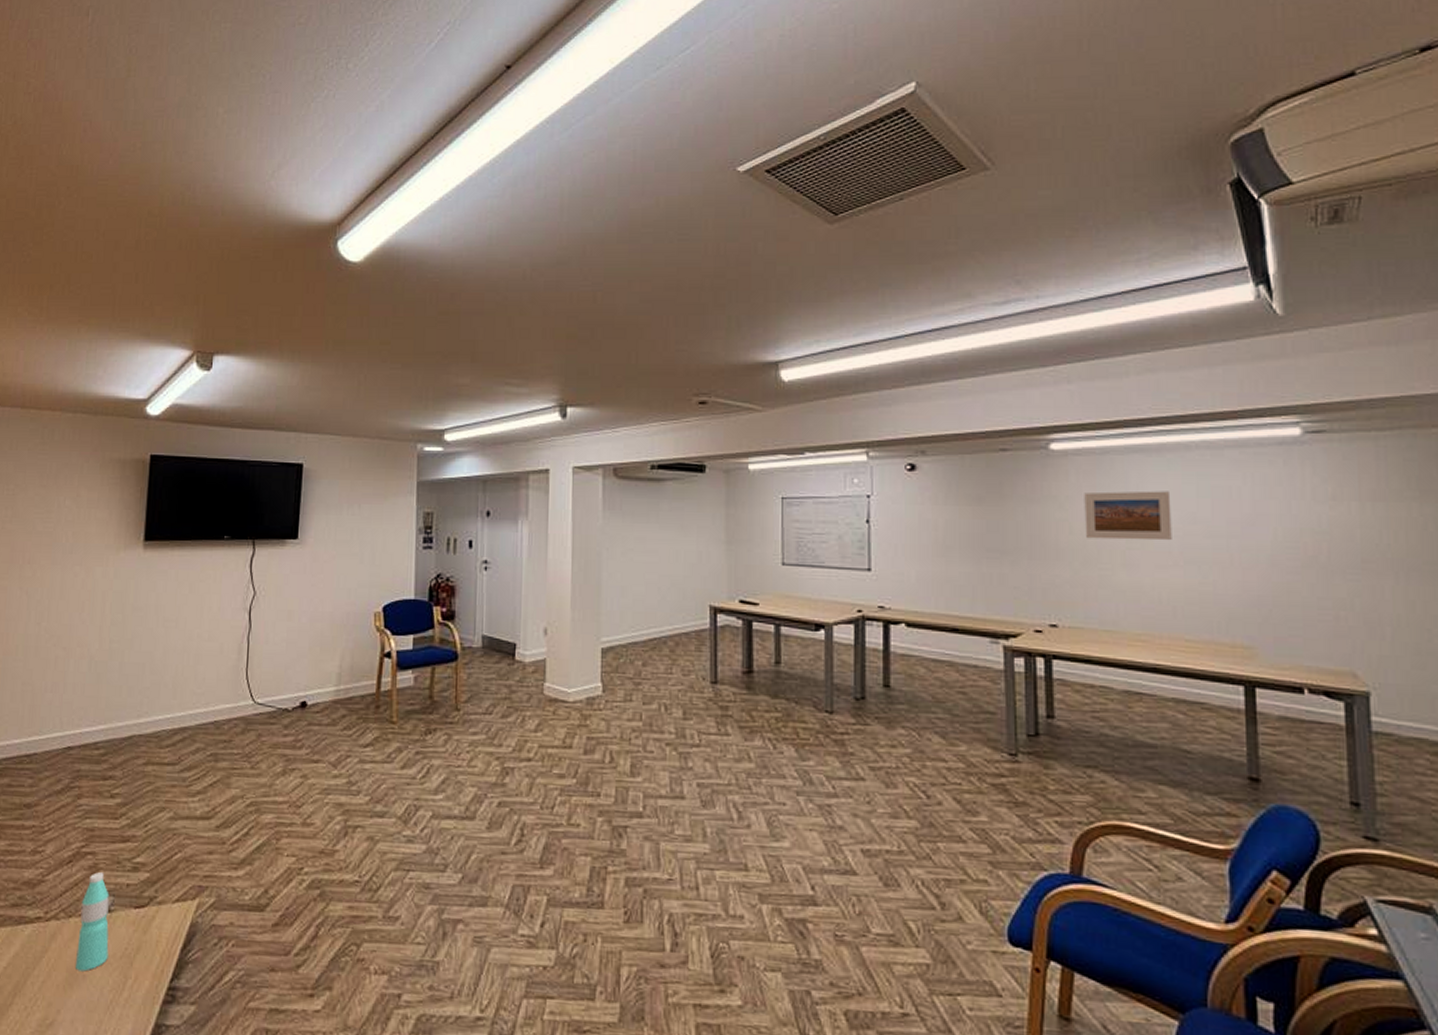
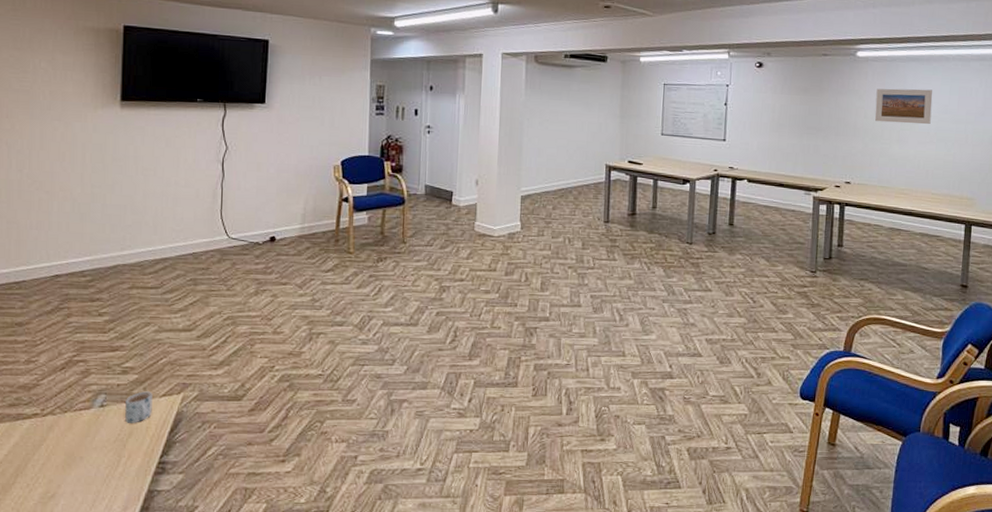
water bottle: present [76,872,109,972] -> none [73,376,103,454]
mug: none [133,894,165,935] -> present [125,391,153,423]

